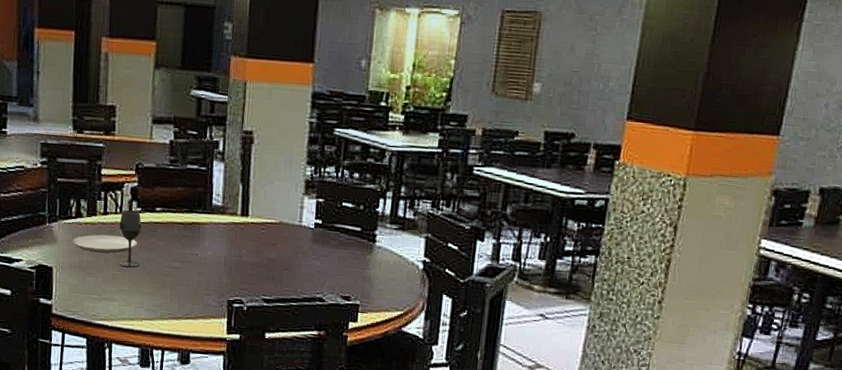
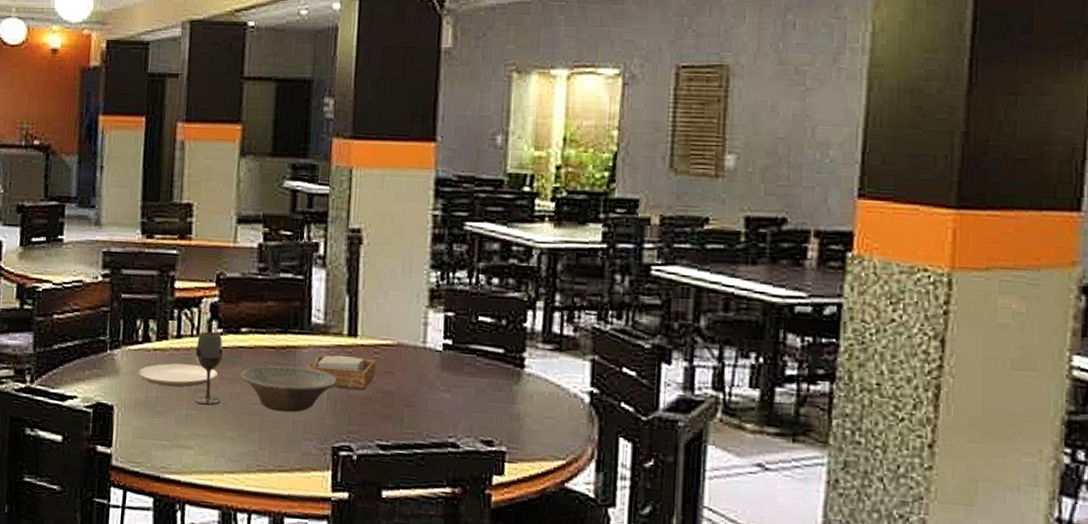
bowl: none [155,237,232,274] -> present [240,365,338,413]
napkin holder: none [208,229,263,258] -> present [307,354,376,390]

